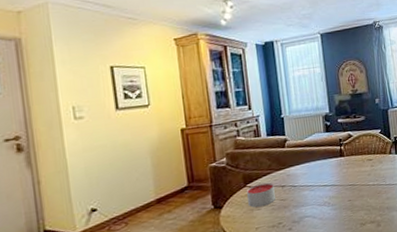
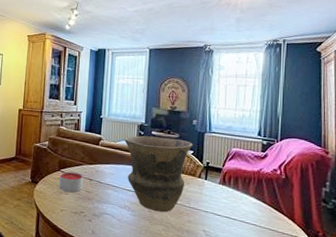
vase: none [310,121,379,199] -> present [123,135,193,213]

